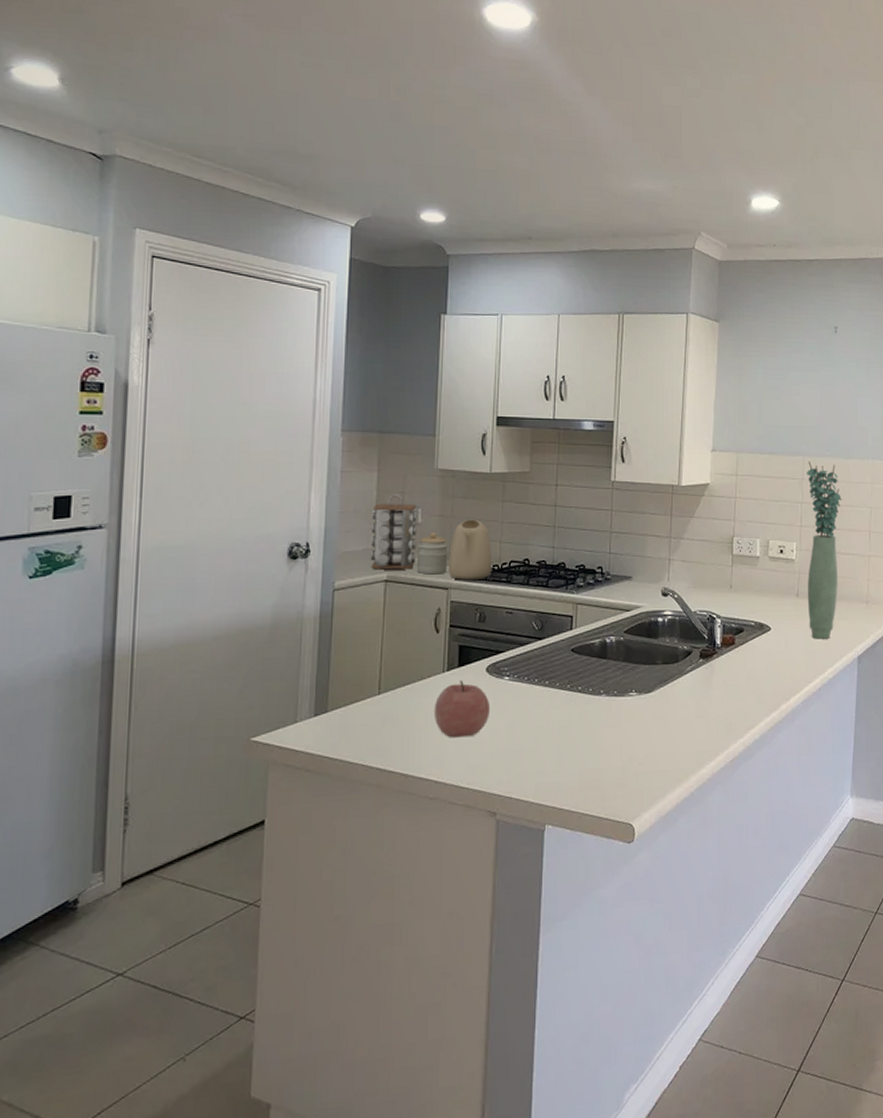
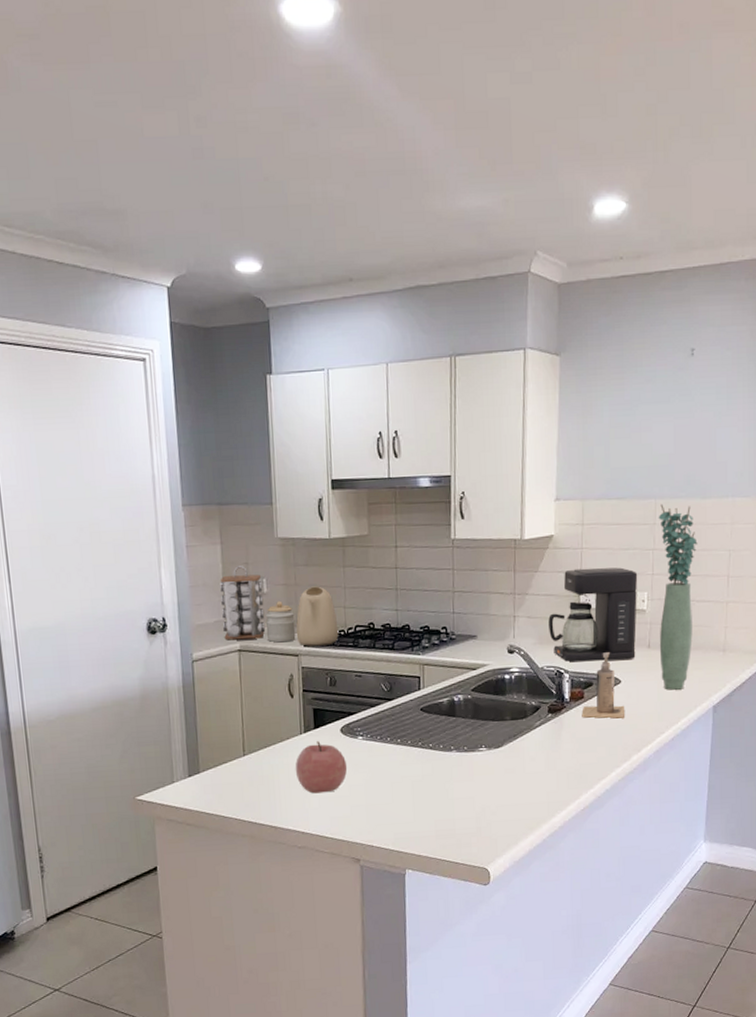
coffee maker: none [702,516,788,608] -> present [548,567,638,663]
soap dispenser: none [732,599,775,666] -> present [582,652,625,719]

